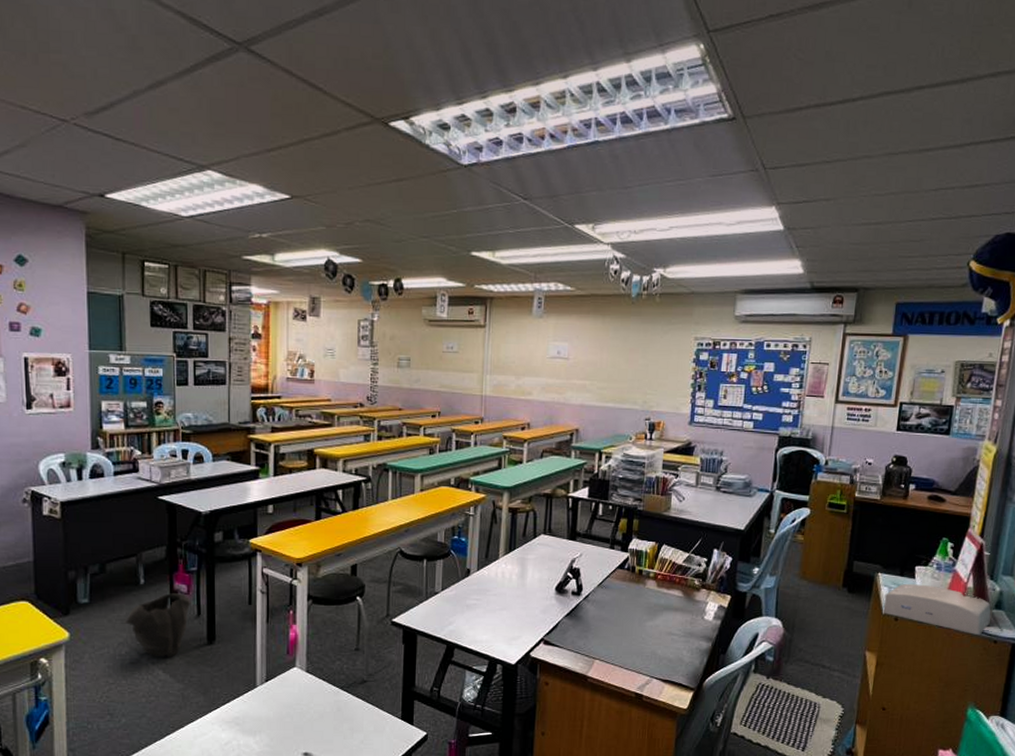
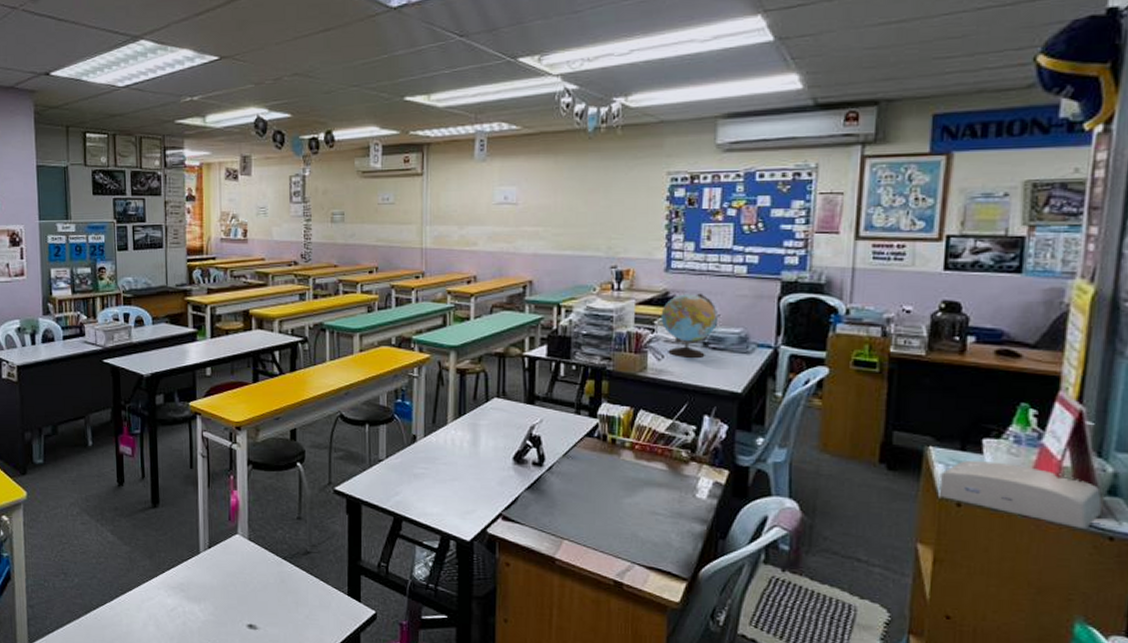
mask: present [124,593,191,657] -> none [75,455,136,519]
globe: none [684,444,729,500] -> present [661,293,717,358]

